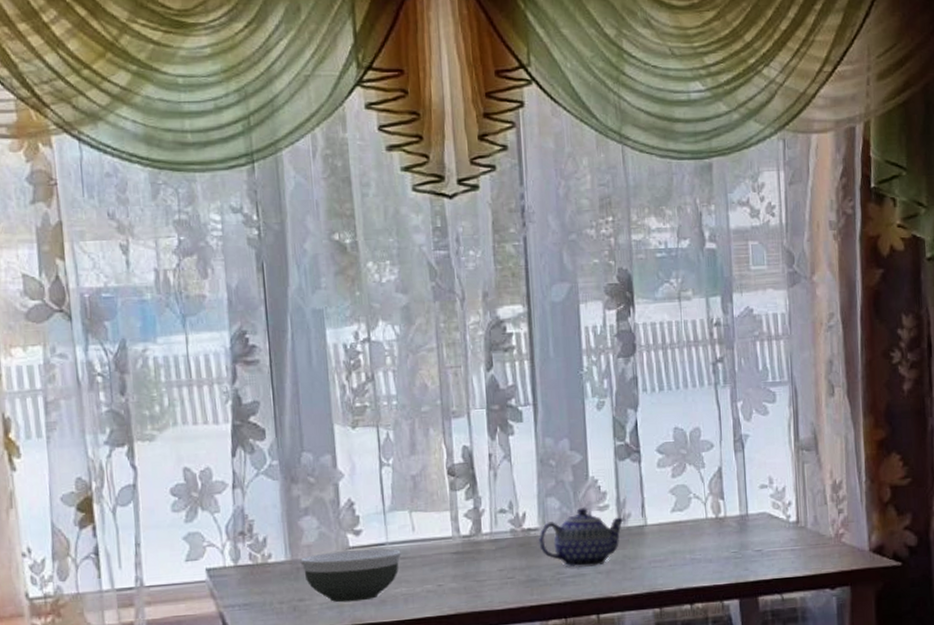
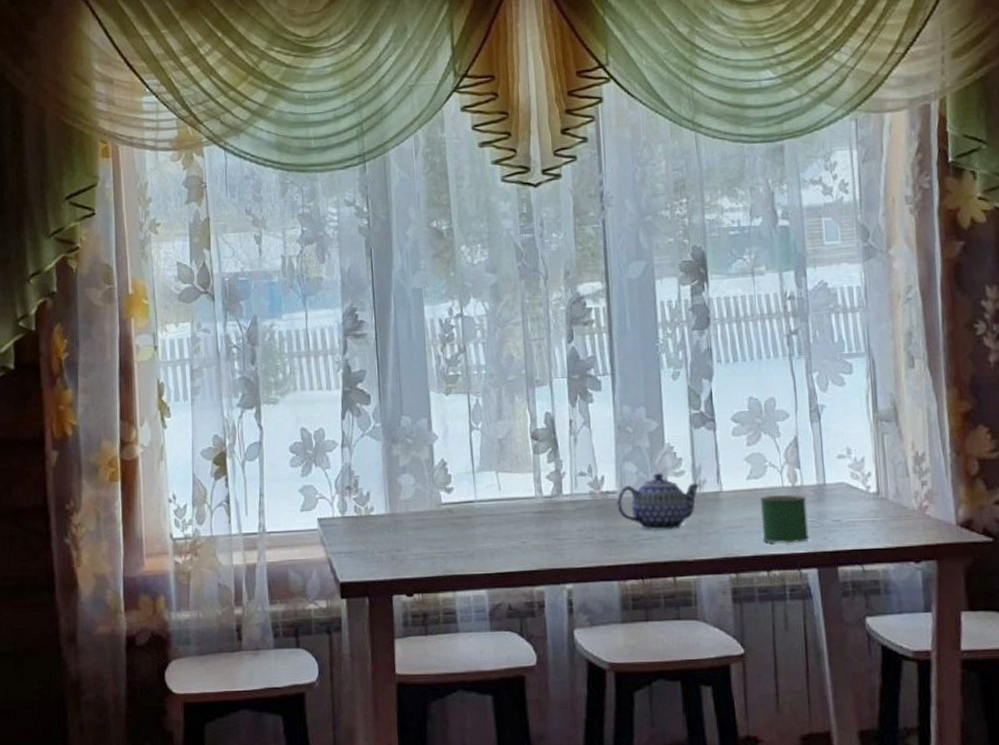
bowl: present [300,548,401,603] -> none [398,505,488,554]
mug: none [683,526,731,576] -> present [759,495,809,544]

